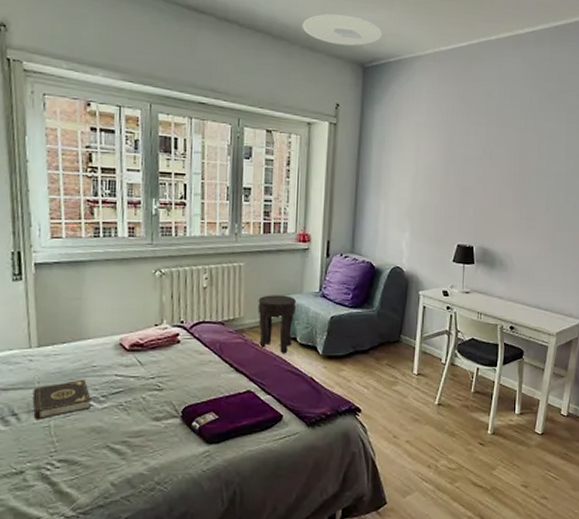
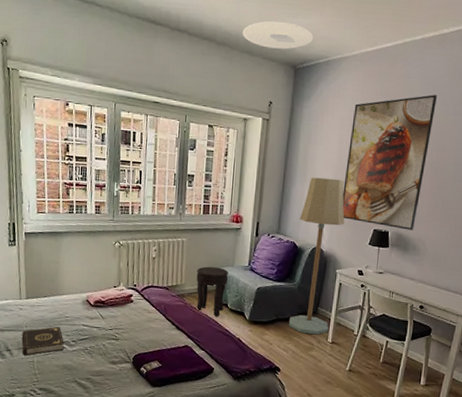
floor lamp: none [368,188,426,367] -> present [288,177,345,335]
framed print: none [422,98,516,244] -> present [342,94,437,230]

